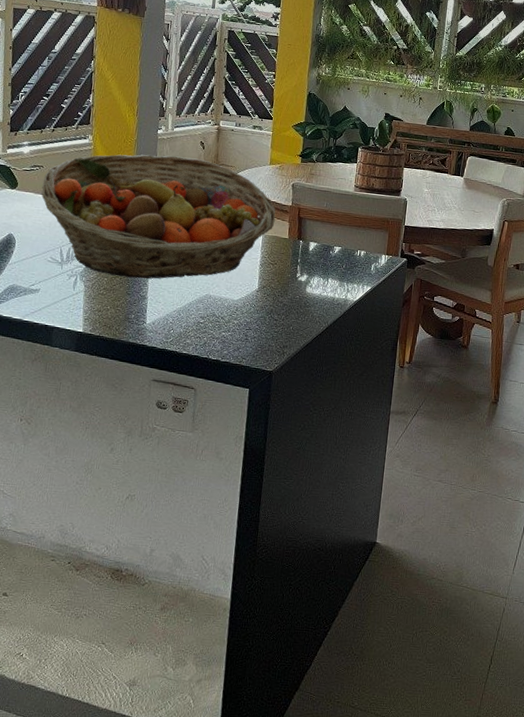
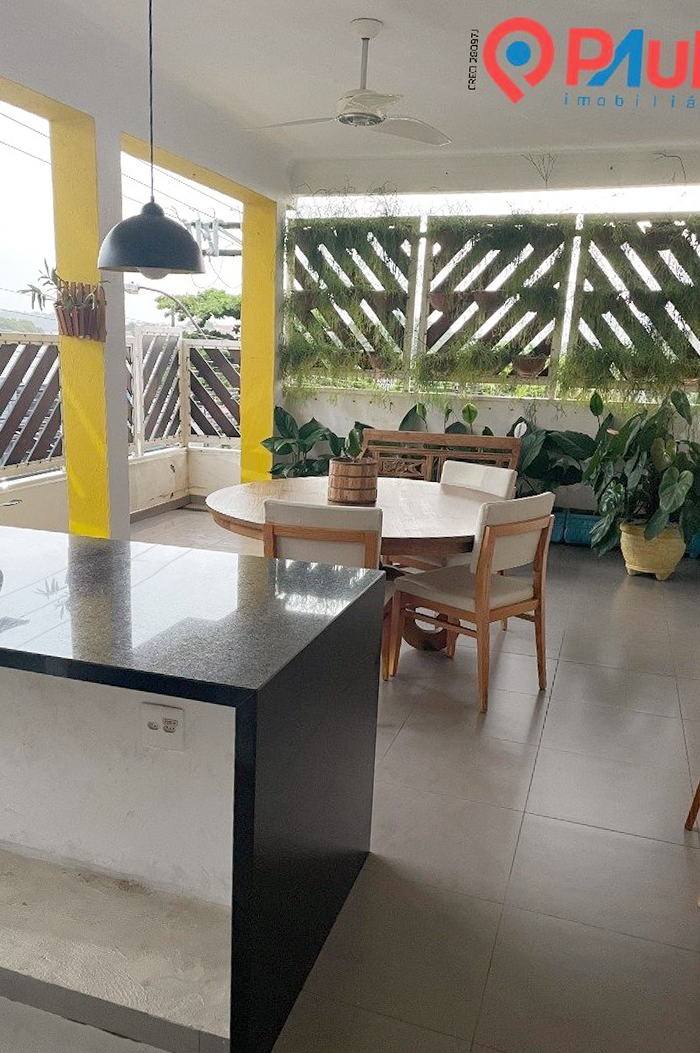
fruit basket: present [41,154,276,279] -> none [22,481,250,605]

